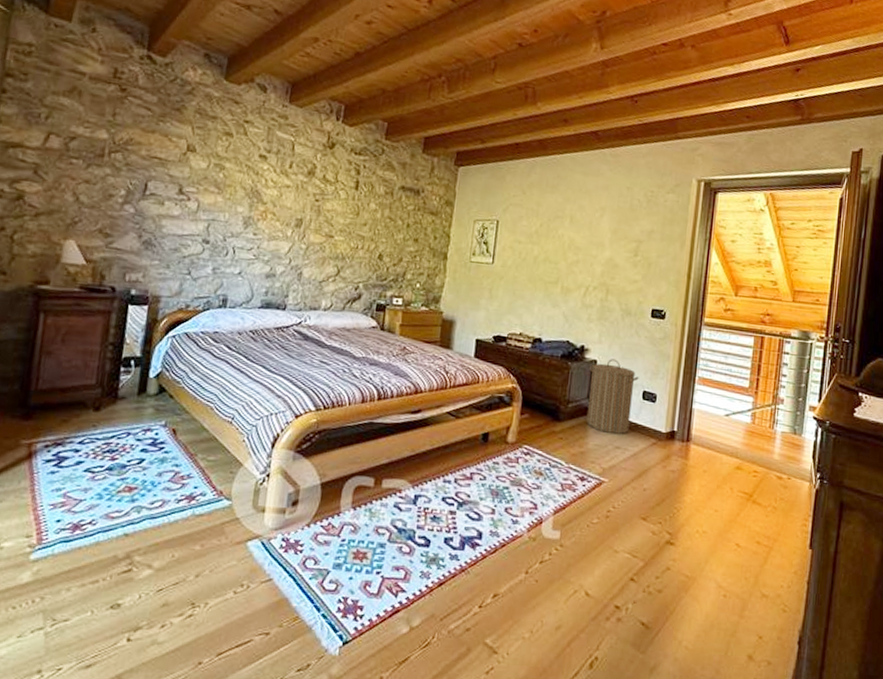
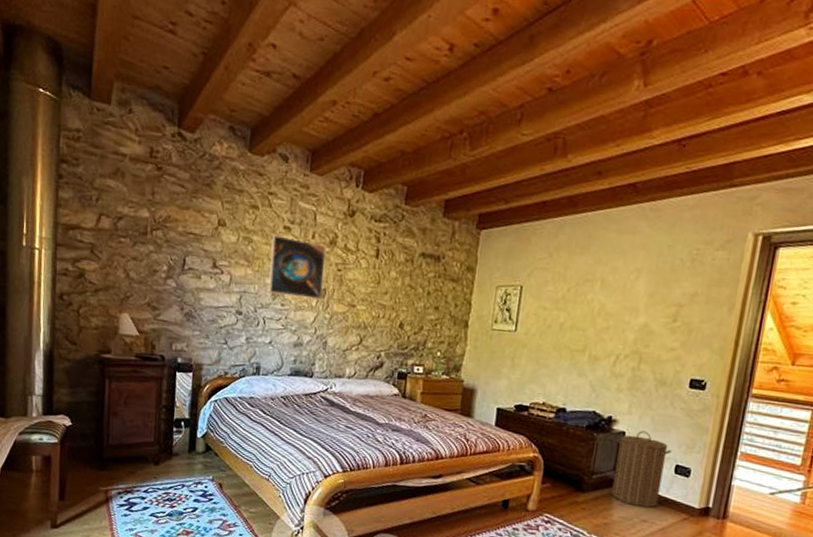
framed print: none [239,162,305,230] -> present [268,234,327,300]

